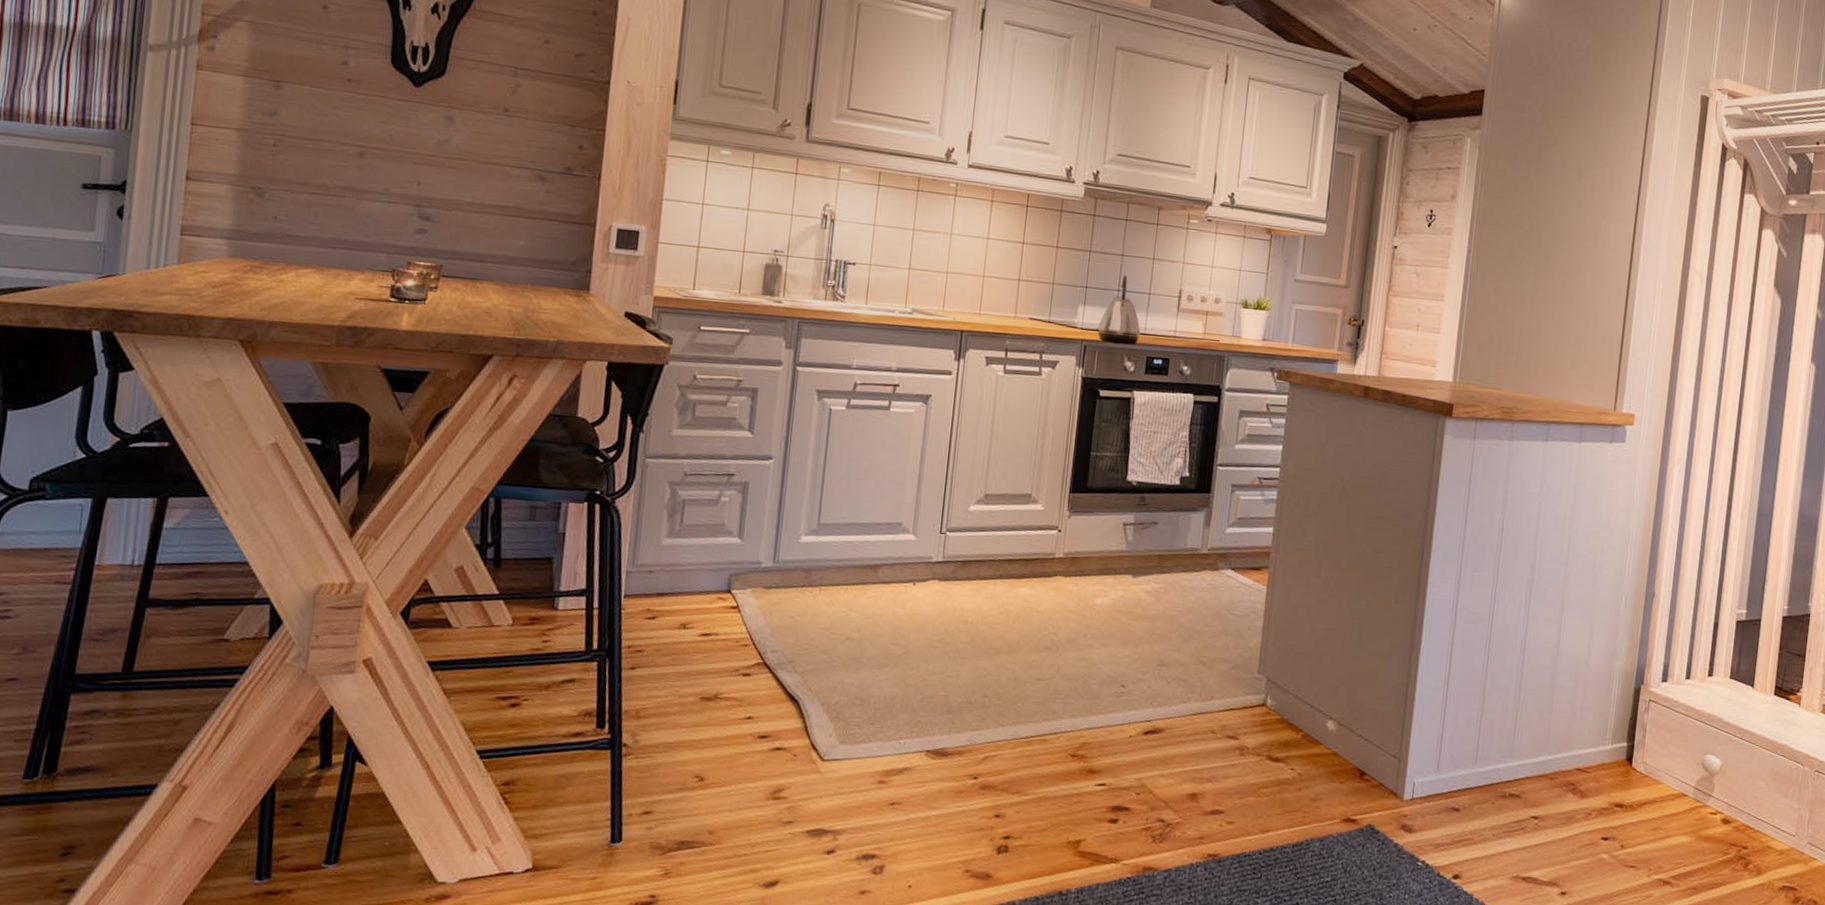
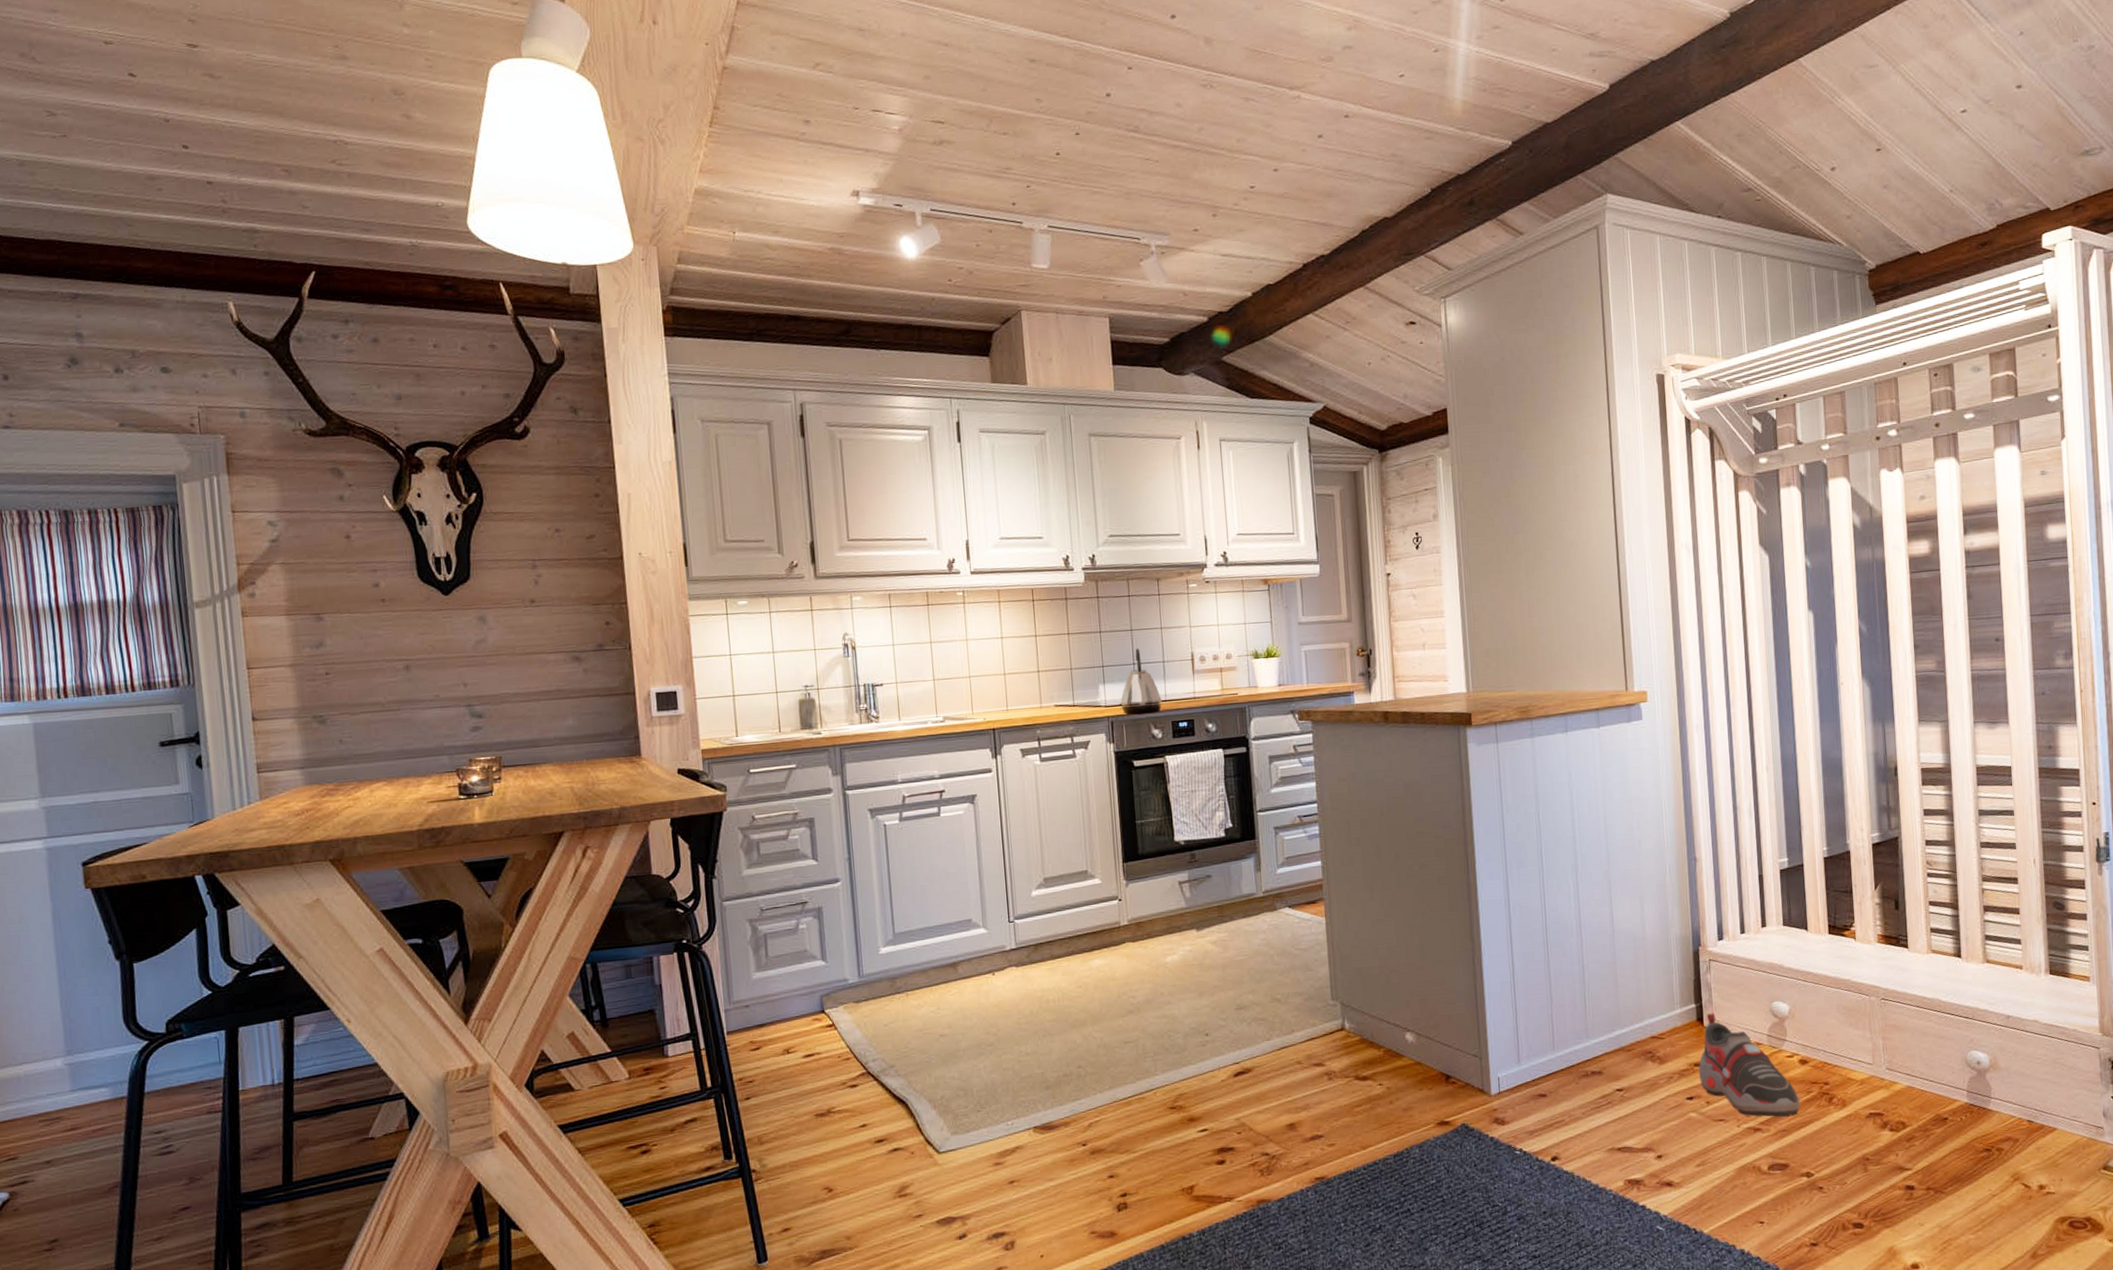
shoe: none [1618,754,1716,875] -> present [1698,1013,1801,1118]

